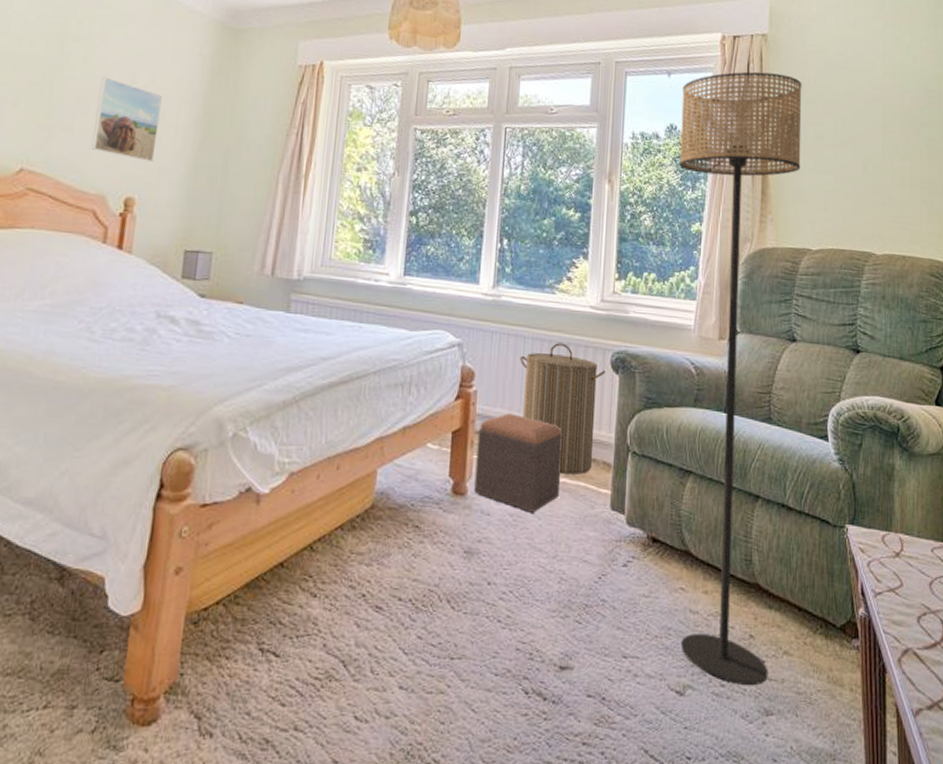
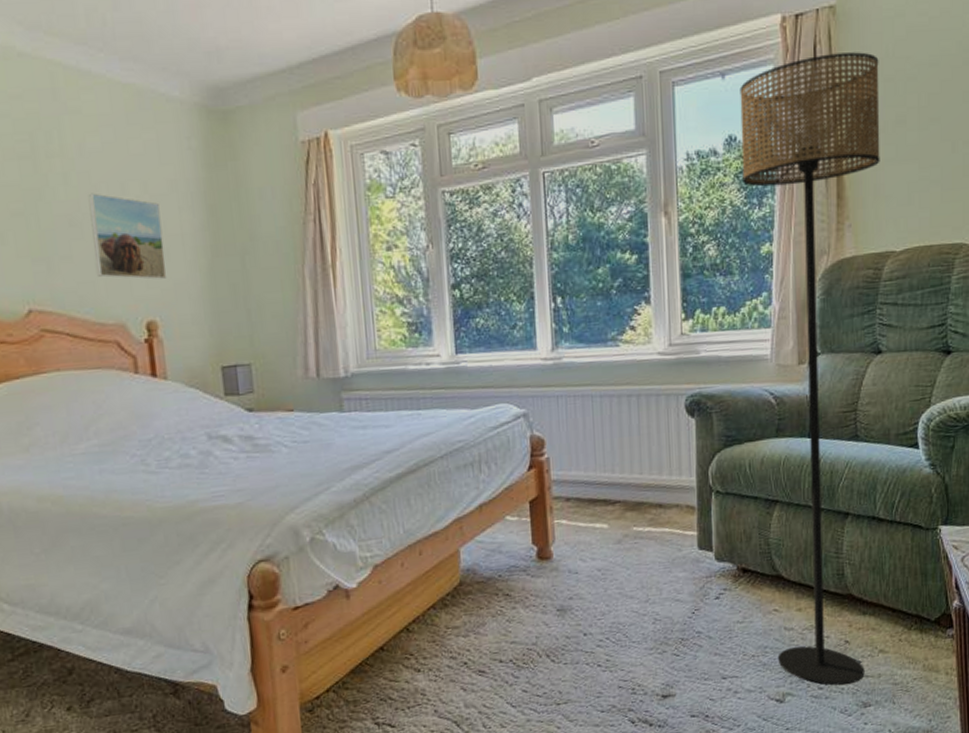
footstool: present [474,413,563,513] -> none [555,474,645,565]
laundry hamper: present [520,343,605,475] -> none [589,395,680,524]

